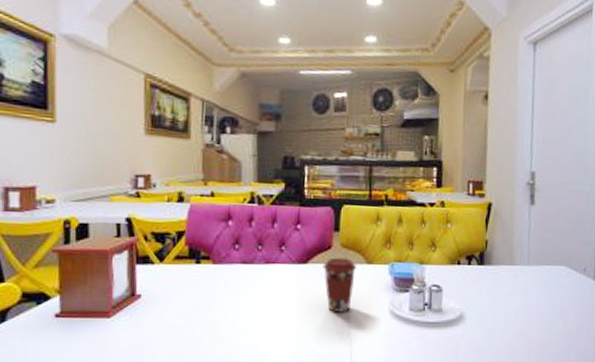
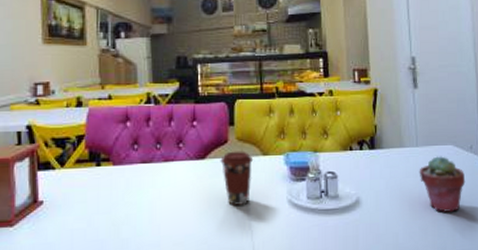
potted succulent: none [527,276,576,335] -> present [419,156,466,213]

